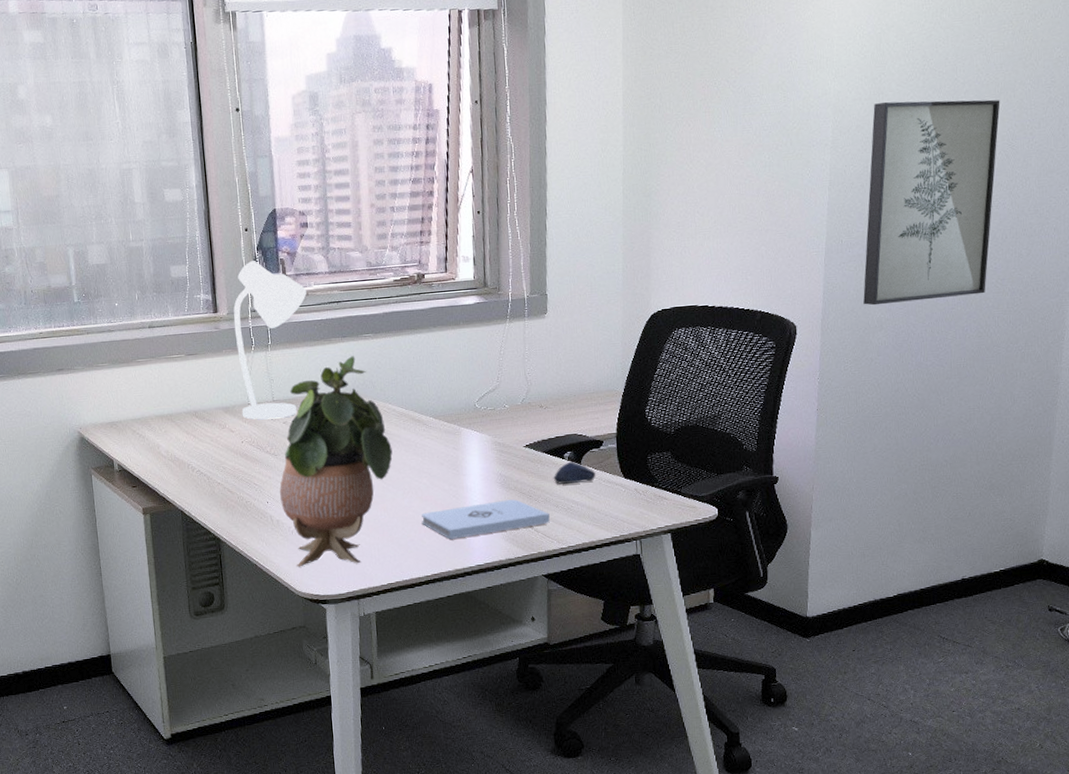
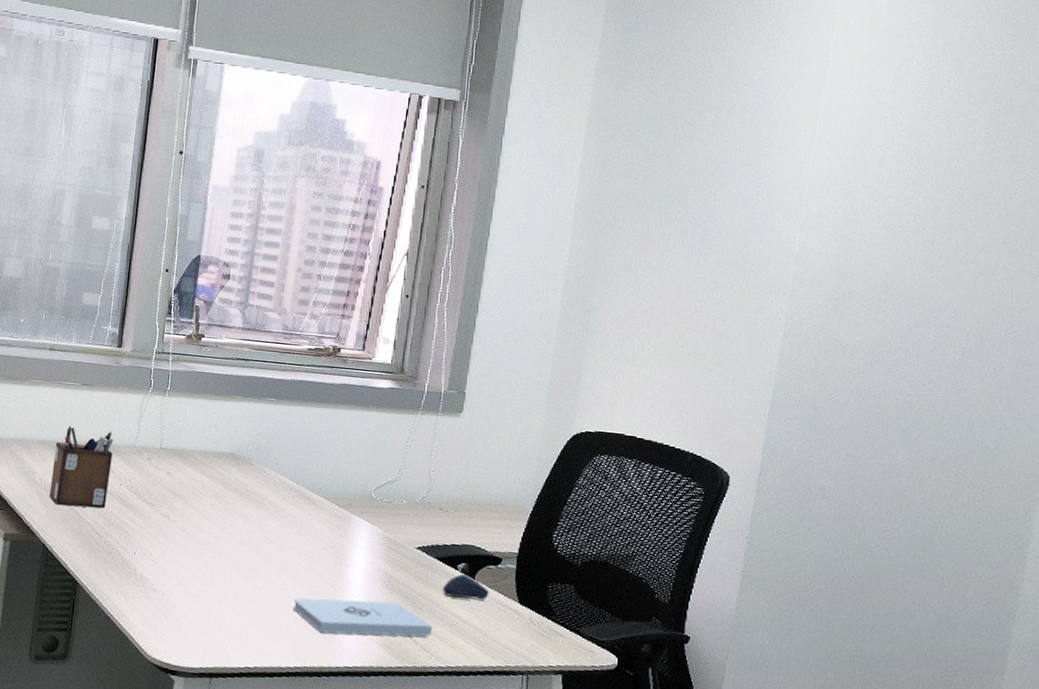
desk organizer: none [173,394,232,473] -> present [49,425,114,509]
desk lamp: present [233,261,307,420] -> none [126,302,216,468]
potted plant: present [280,356,393,566] -> none [148,417,276,639]
wall art: present [863,99,1000,306] -> none [807,261,979,481]

